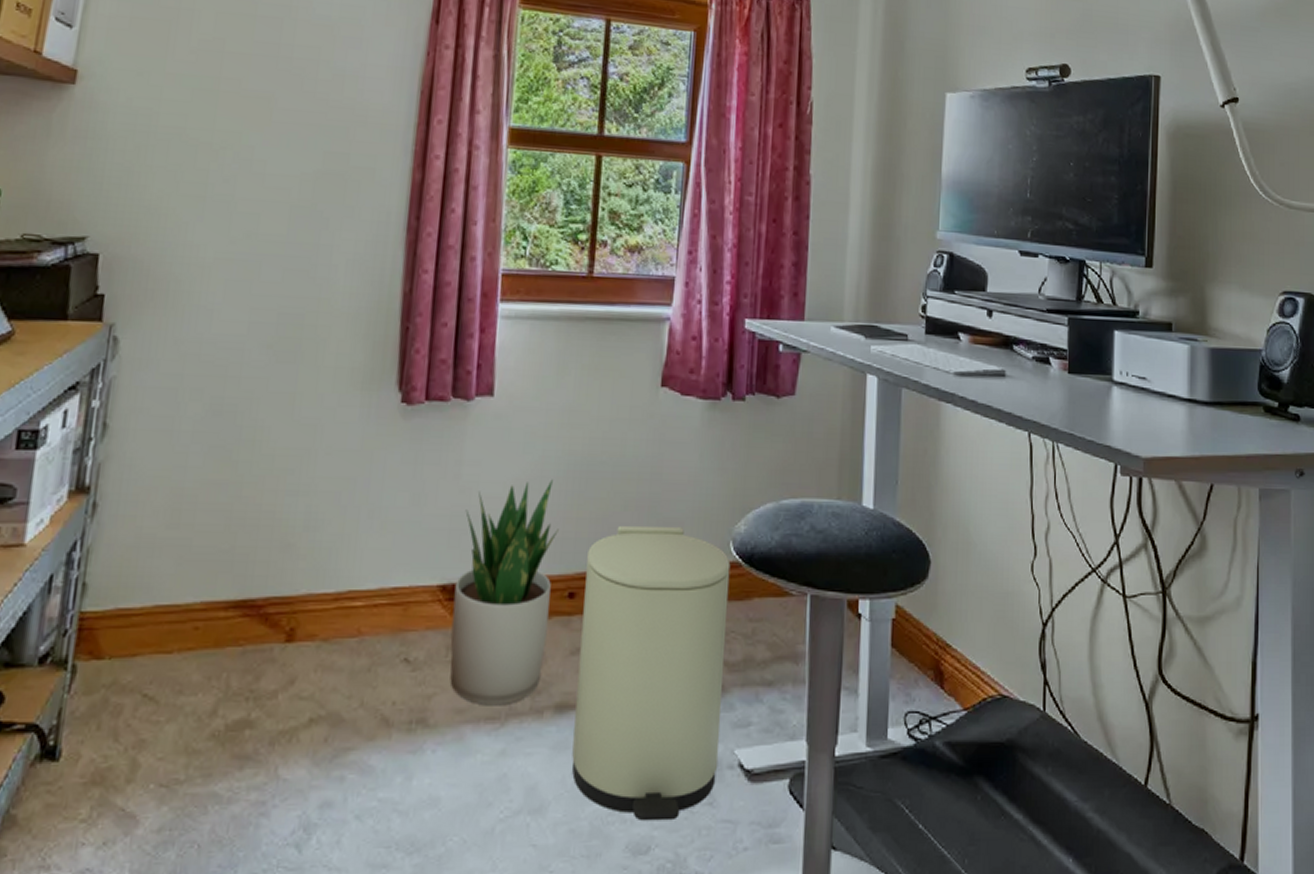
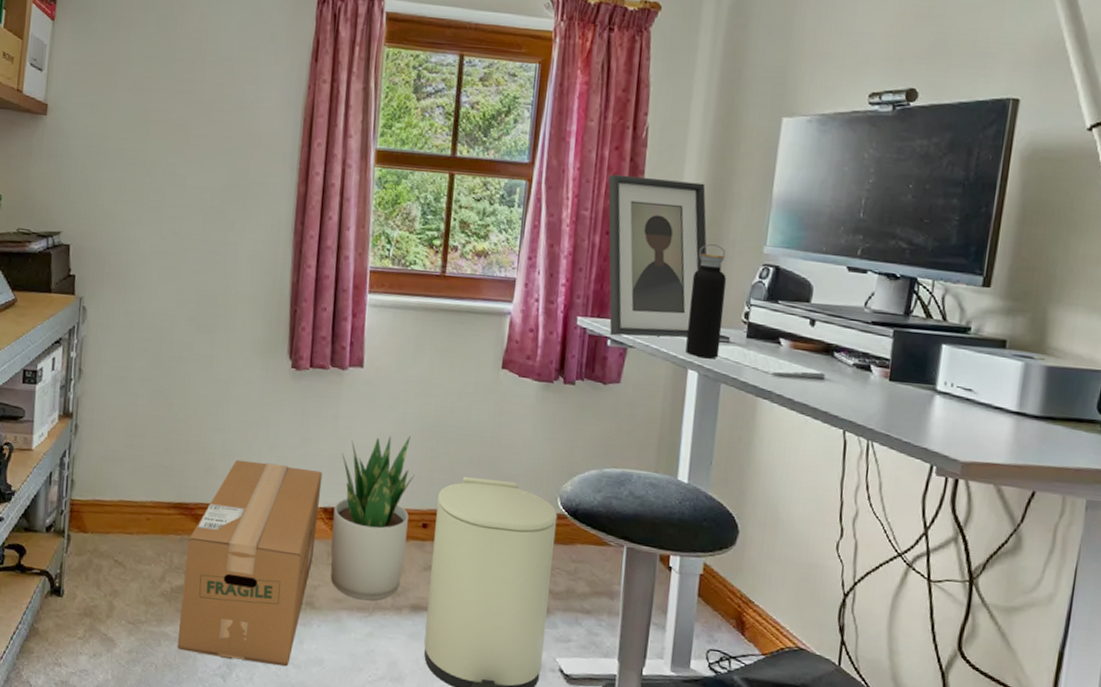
box: none [231,531,441,819] -> present [177,459,323,667]
picture frame: none [773,154,879,340] -> present [608,174,707,338]
water bottle: none [863,230,902,360] -> present [685,244,726,359]

